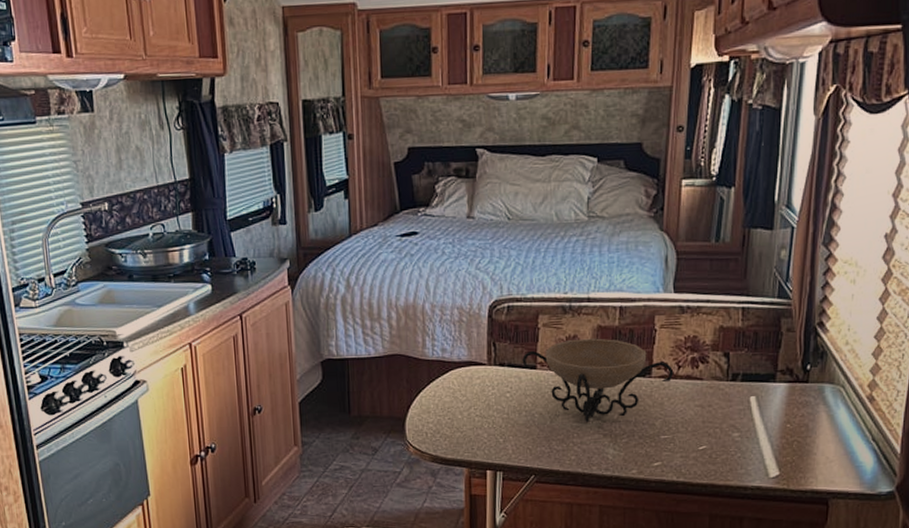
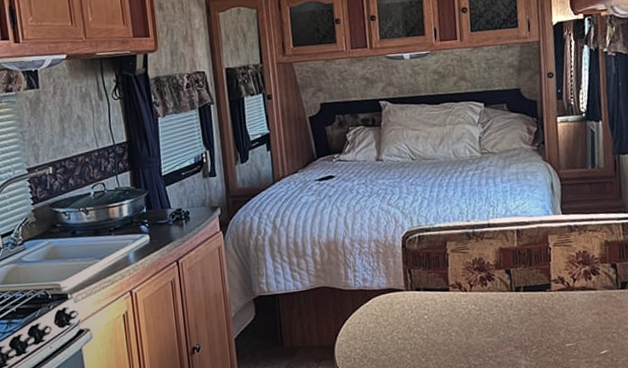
decorative bowl: present [522,338,674,423] -> none [435,259,571,338]

